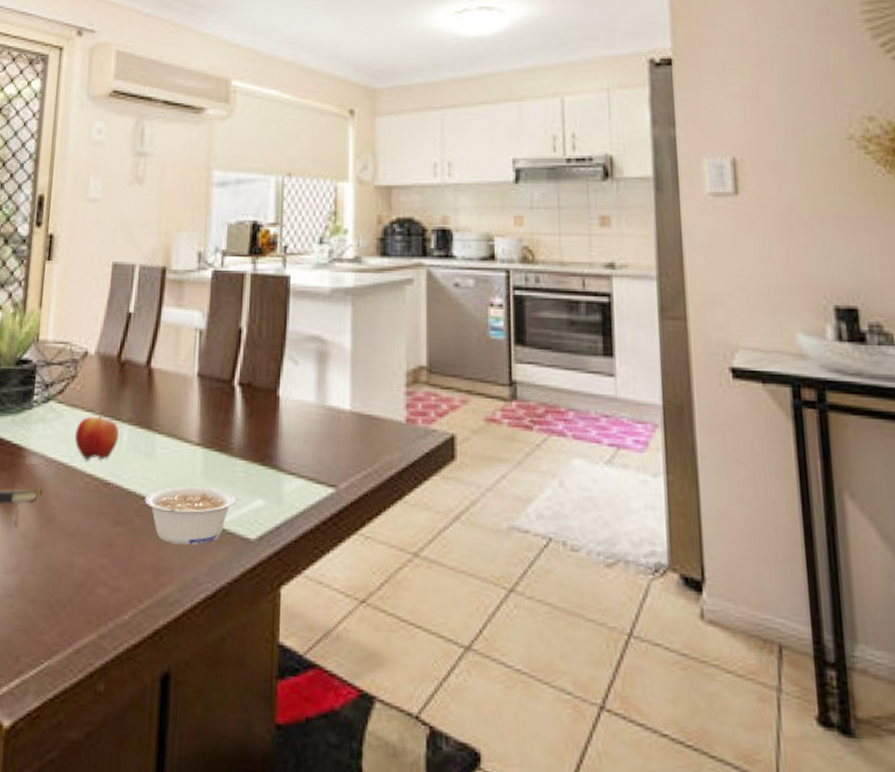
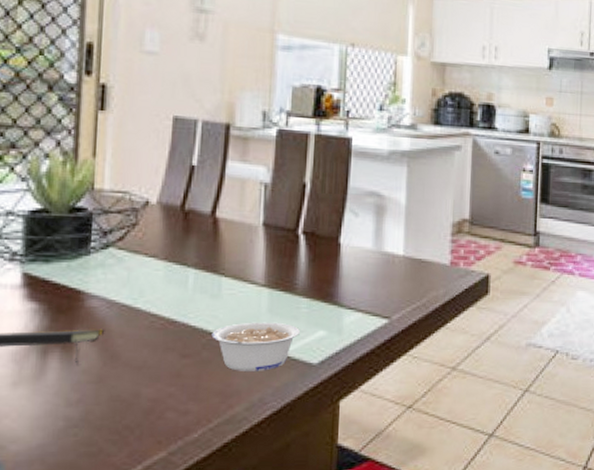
apple: present [74,415,120,462] -> none [137,261,185,303]

